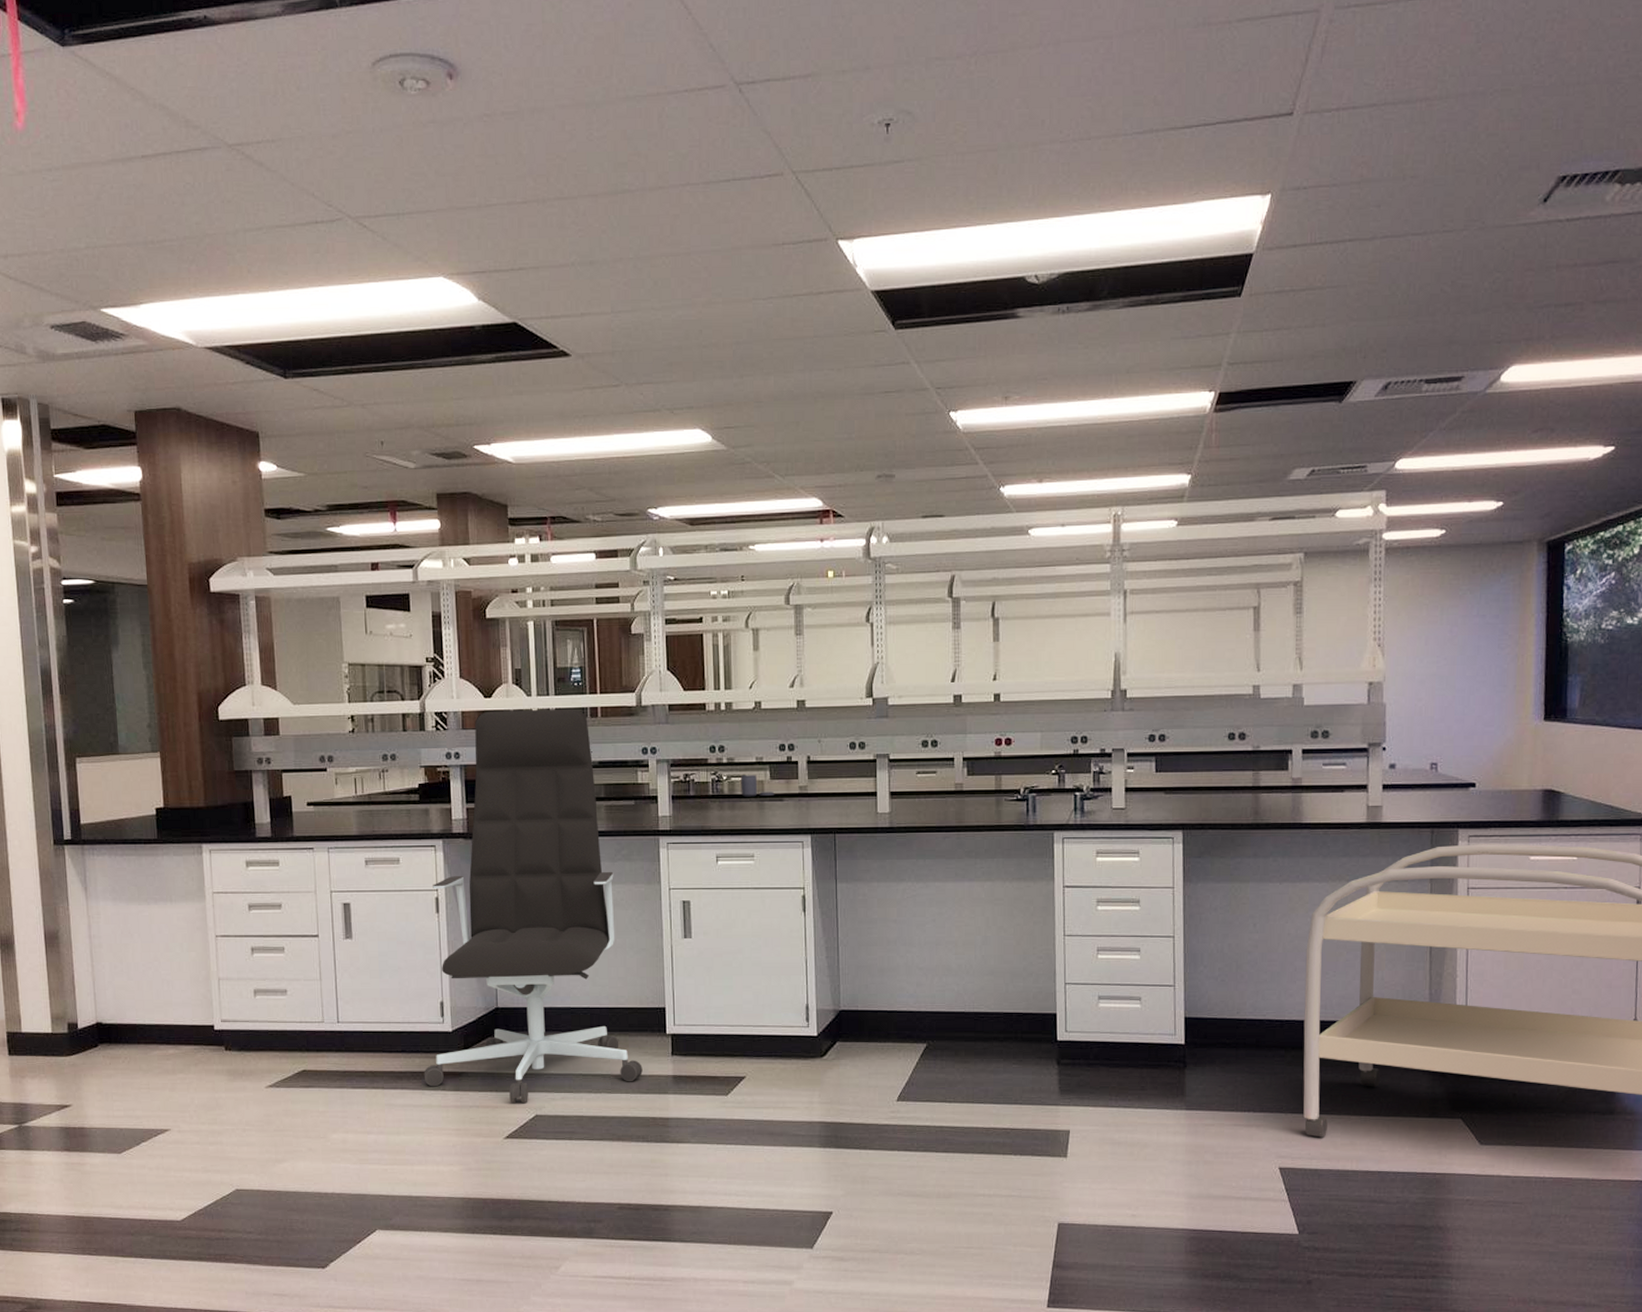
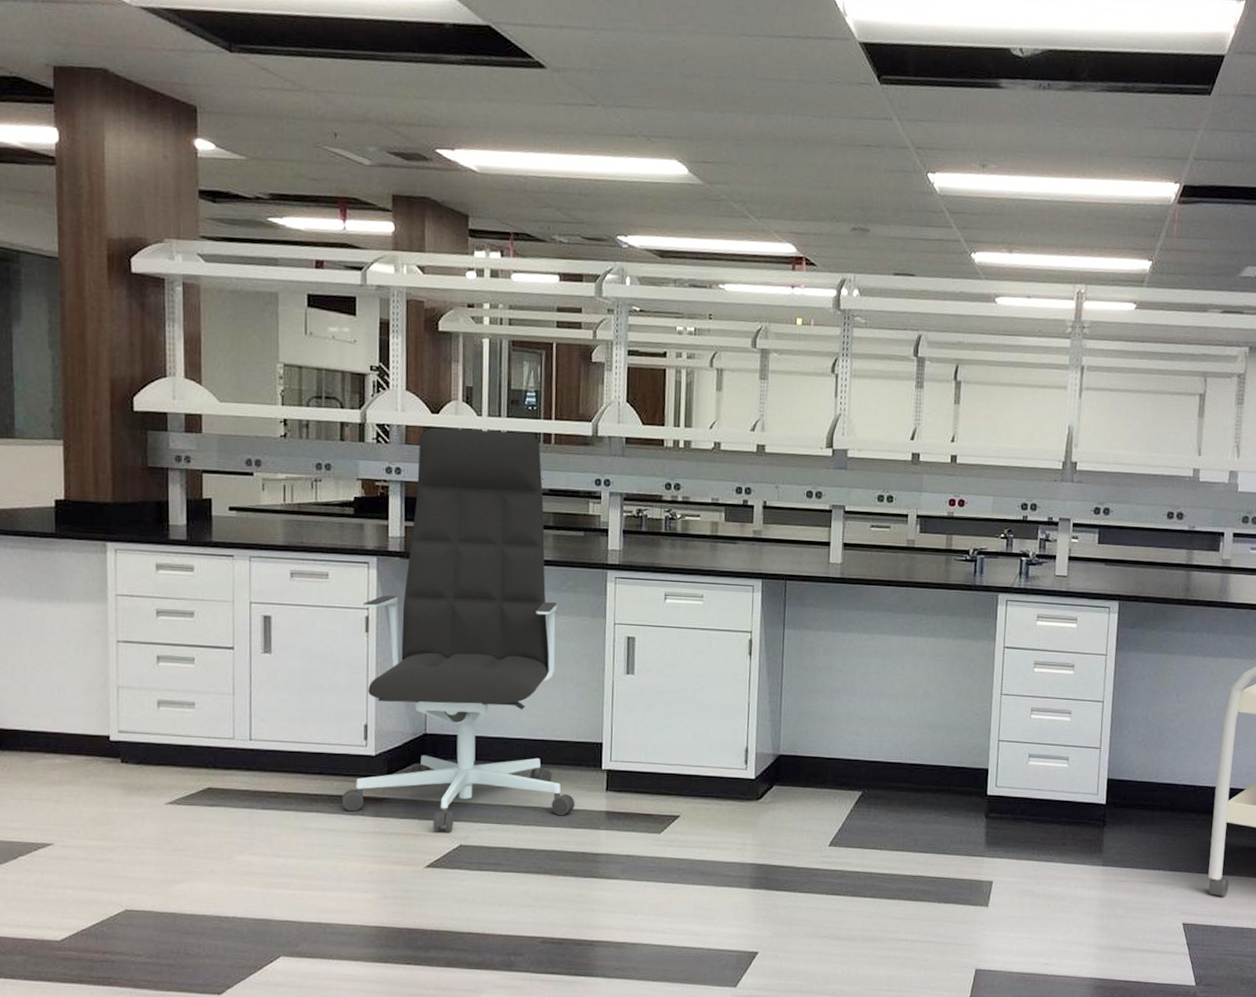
jar: present [741,775,775,797] -> none [694,515,729,538]

